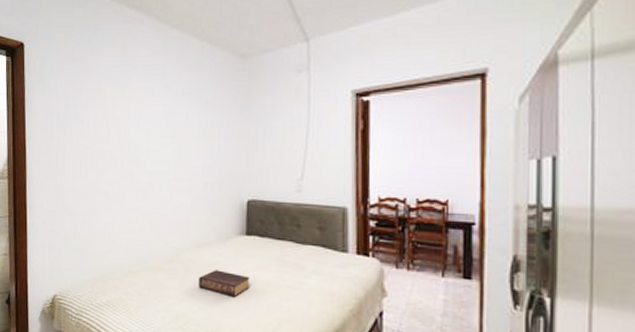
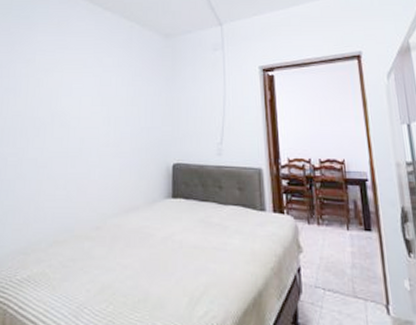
book: present [198,270,250,298] -> none [125,235,177,263]

